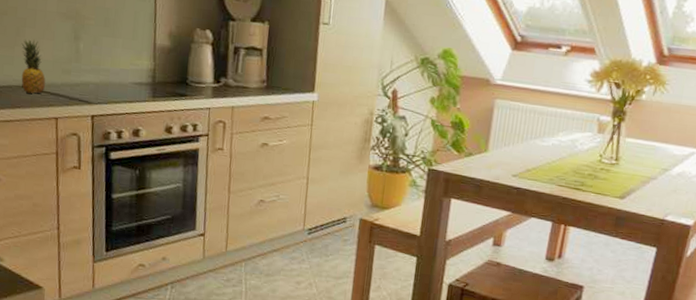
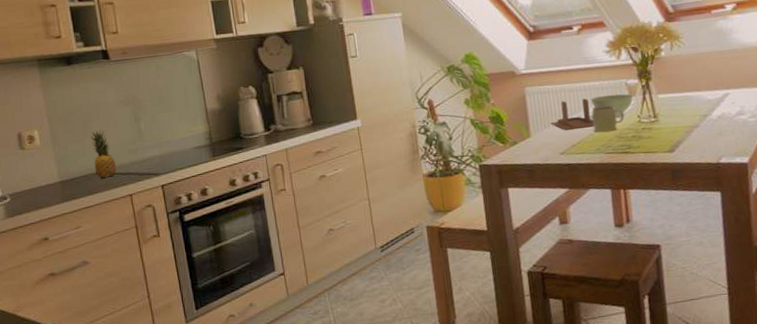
napkin holder: none [511,122,557,156] -> present [551,98,594,130]
mug: none [552,135,588,165] -> present [591,105,625,133]
bowl: none [558,125,602,152] -> present [590,94,634,118]

